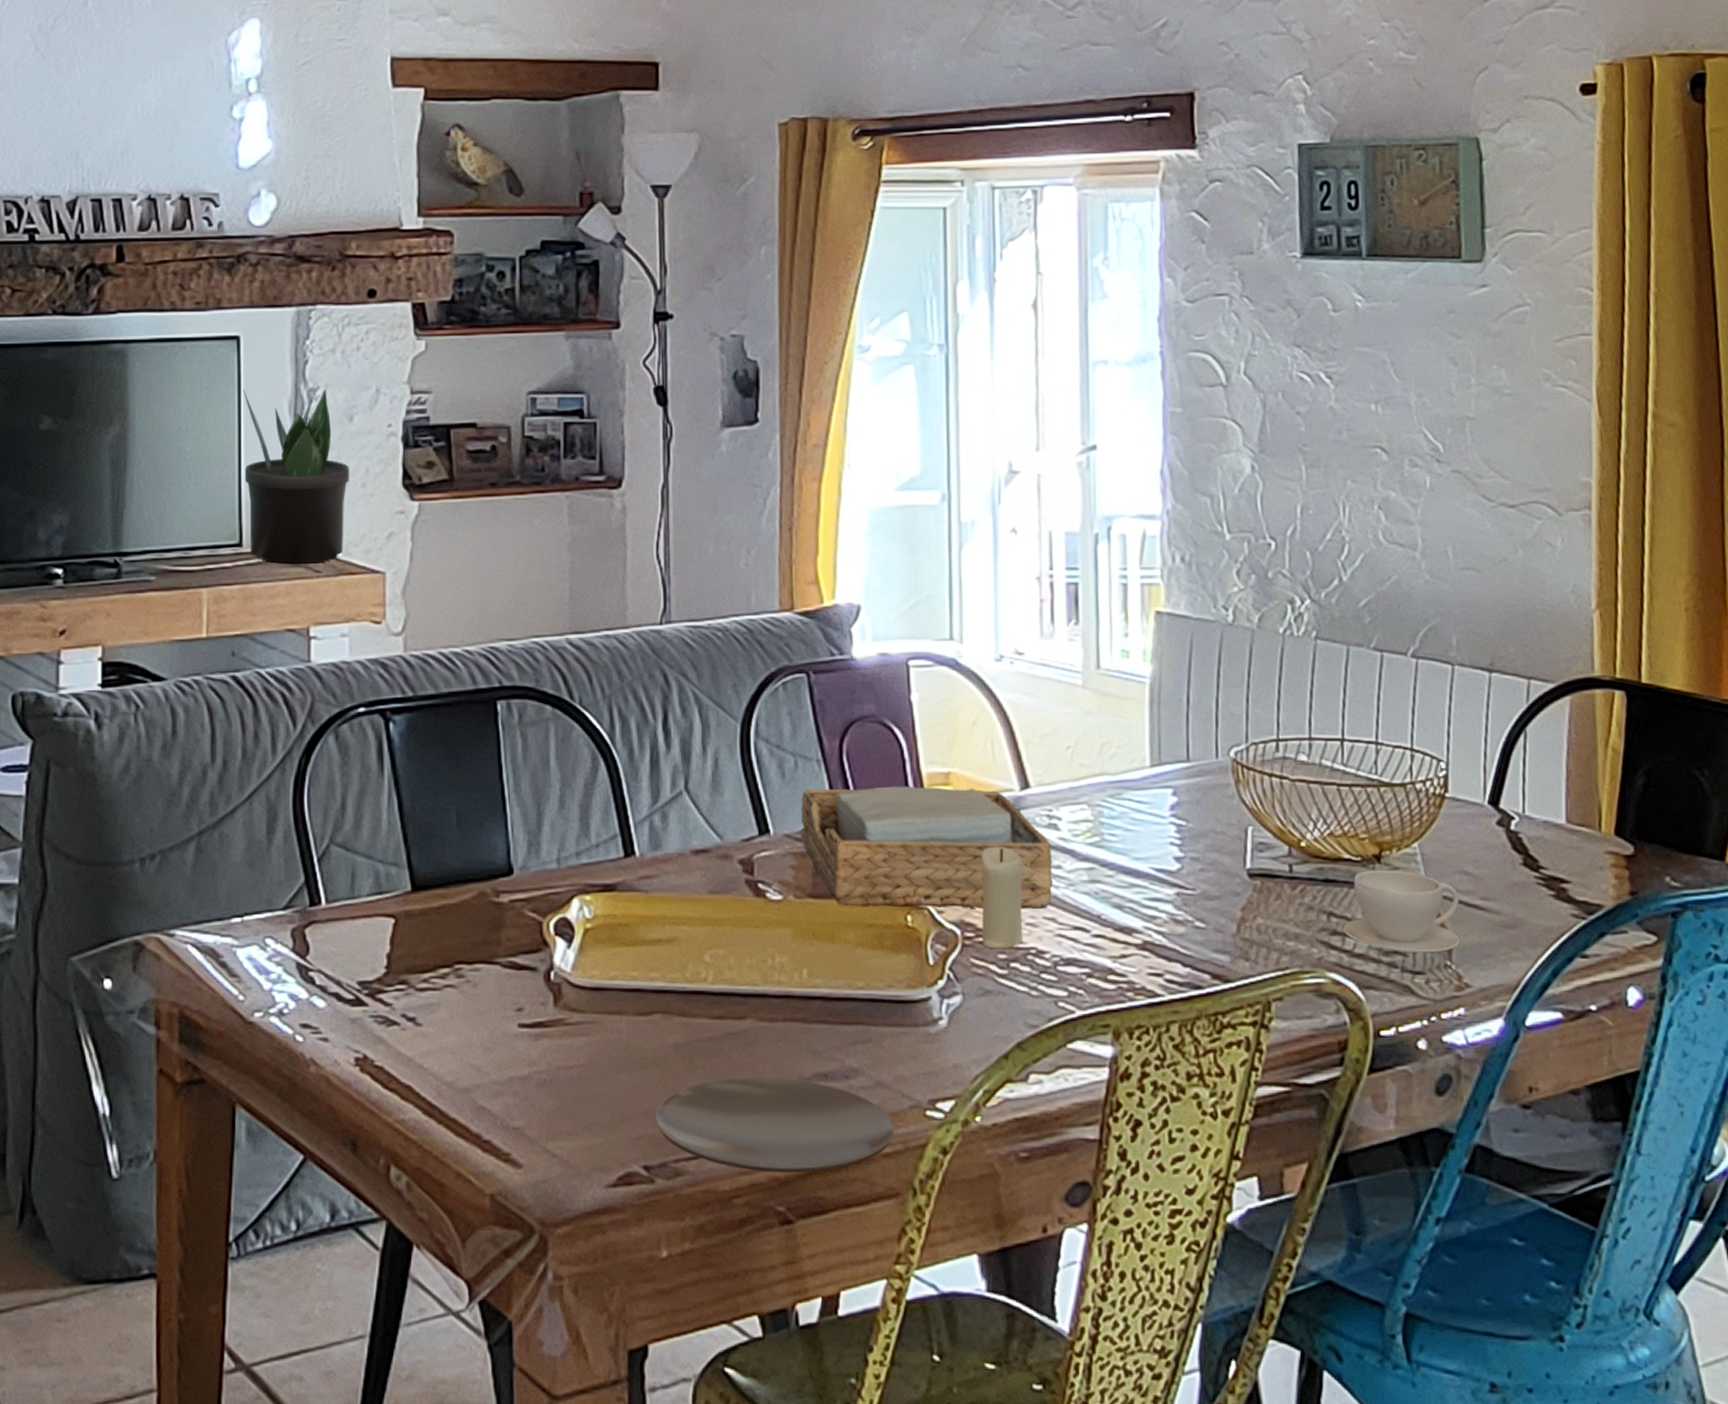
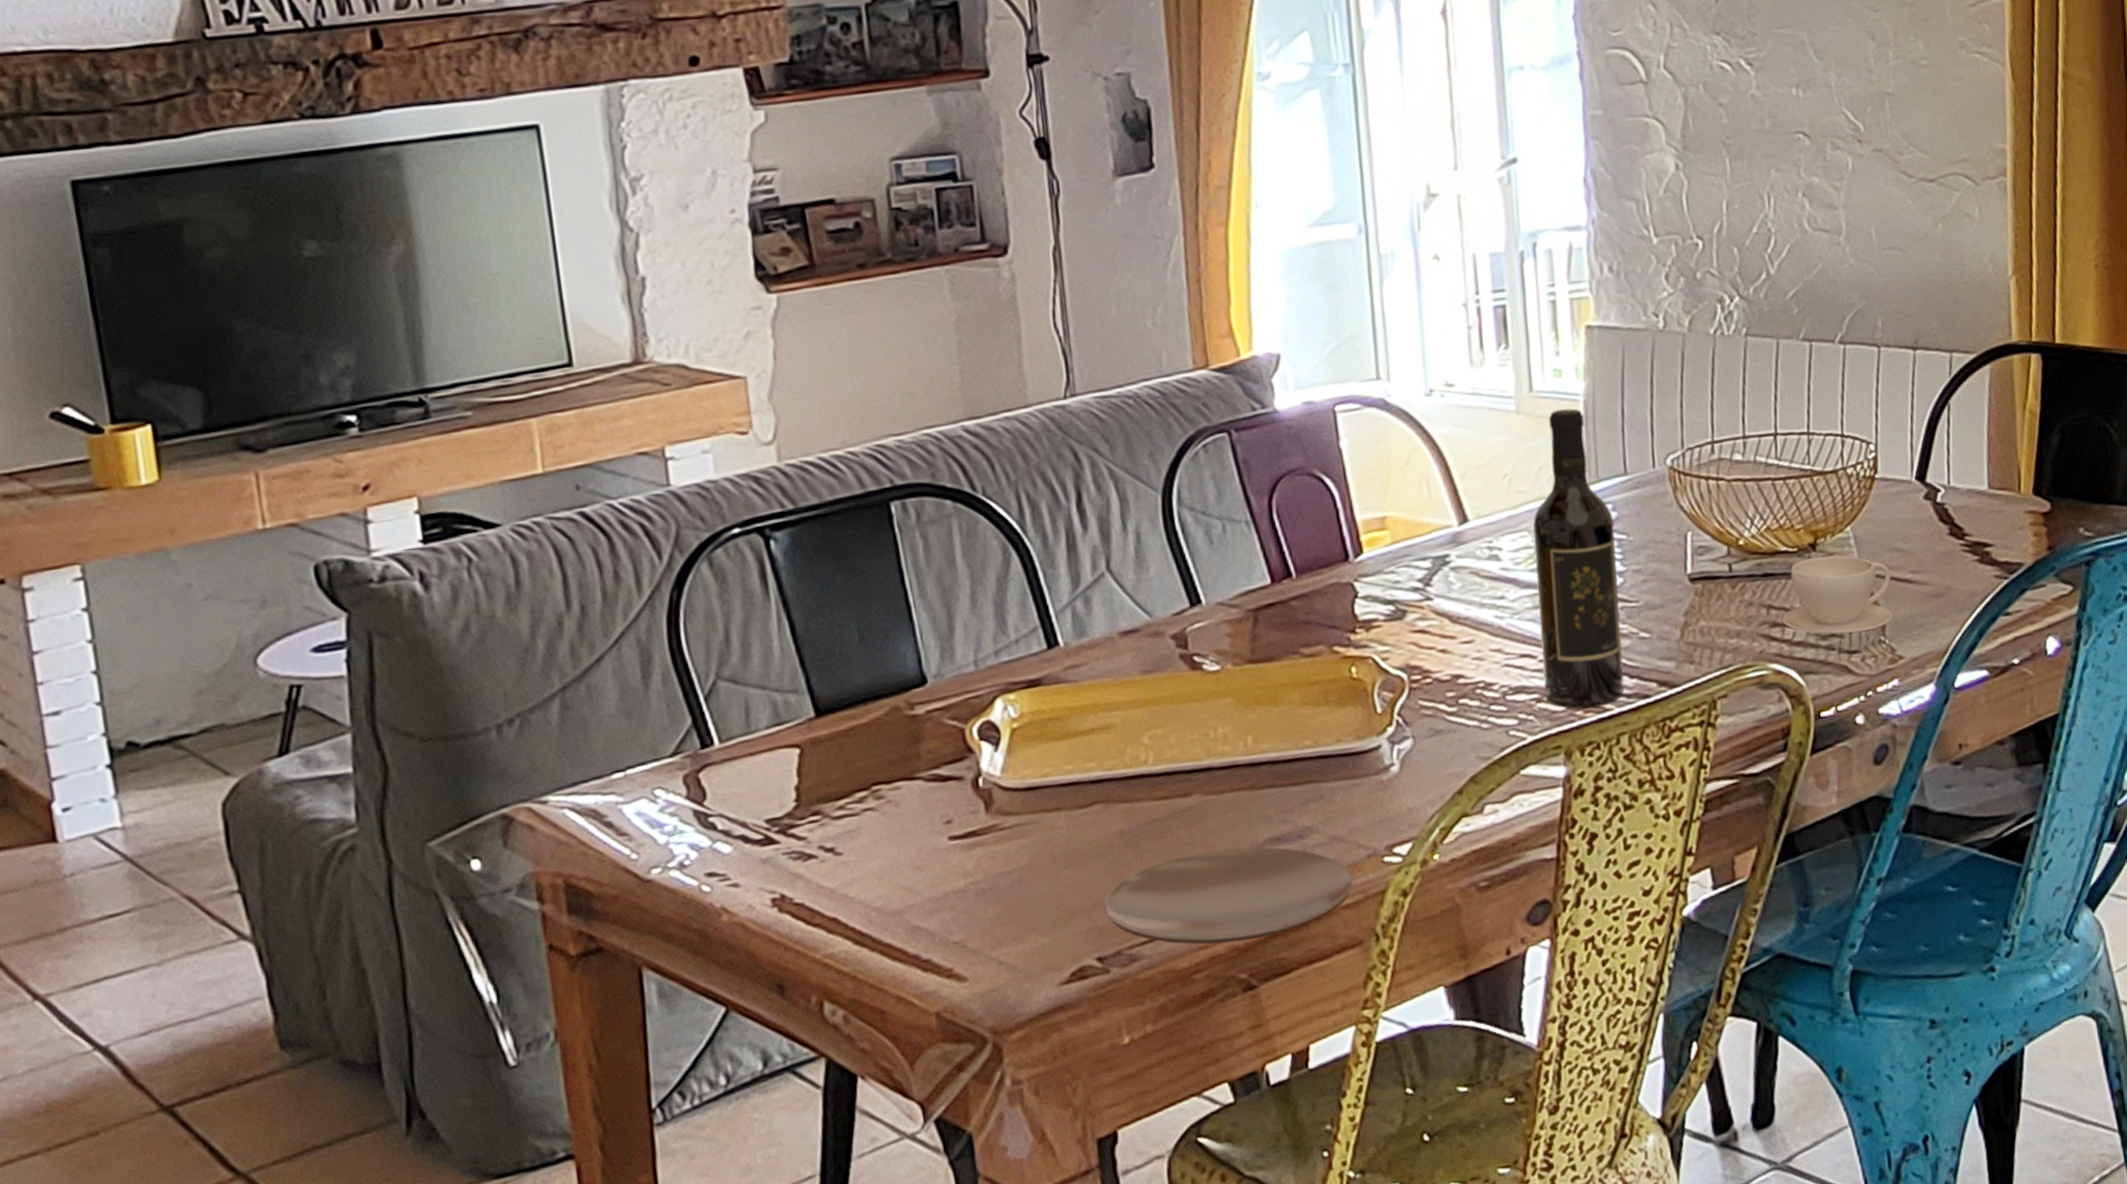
planter: present [243,389,349,565] -> none [551,176,694,382]
napkin holder: present [801,786,1053,909] -> none [1232,529,1497,667]
candle: present [981,846,1023,949] -> none [1423,584,1471,689]
wine bottle: none [1092,690,1177,992] -> present [1532,408,1625,710]

